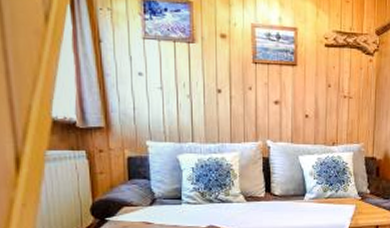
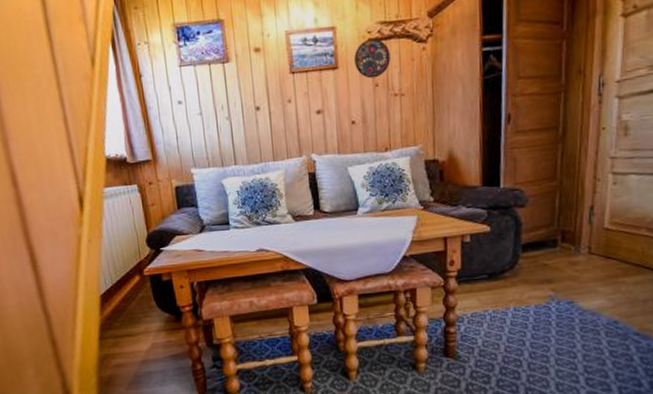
decorative plate: none [312,44,343,79] -> present [354,38,390,79]

